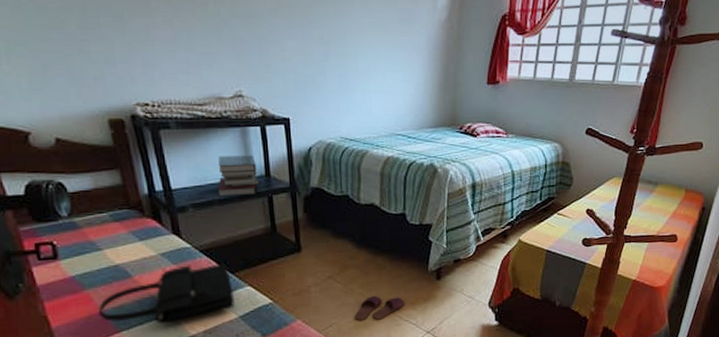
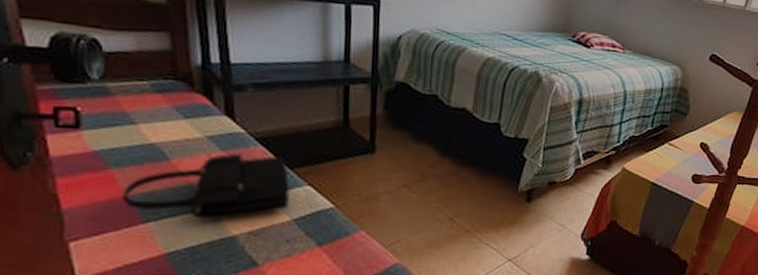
books: present [217,155,261,197] -> none [285,32,337,82]
slippers: present [354,296,405,320] -> none [427,213,488,240]

